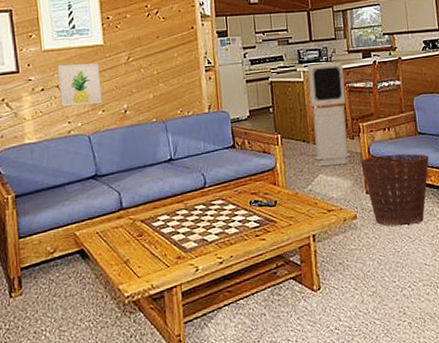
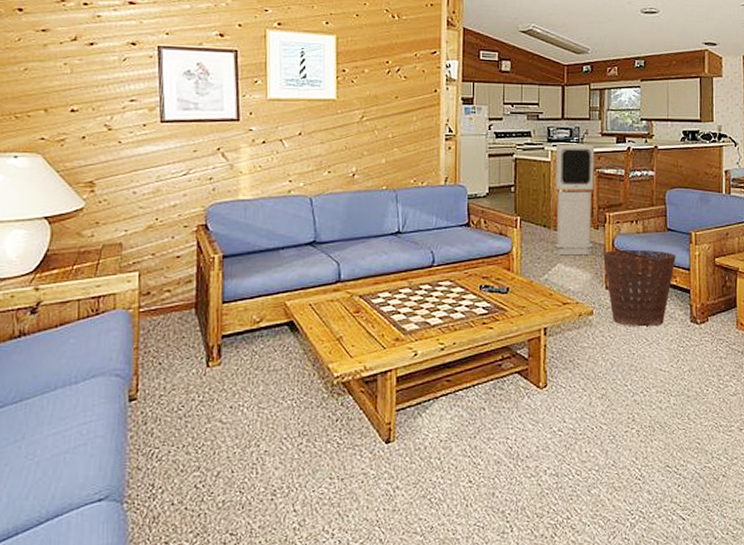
wall art: present [57,63,102,107] -> none [282,116,329,164]

